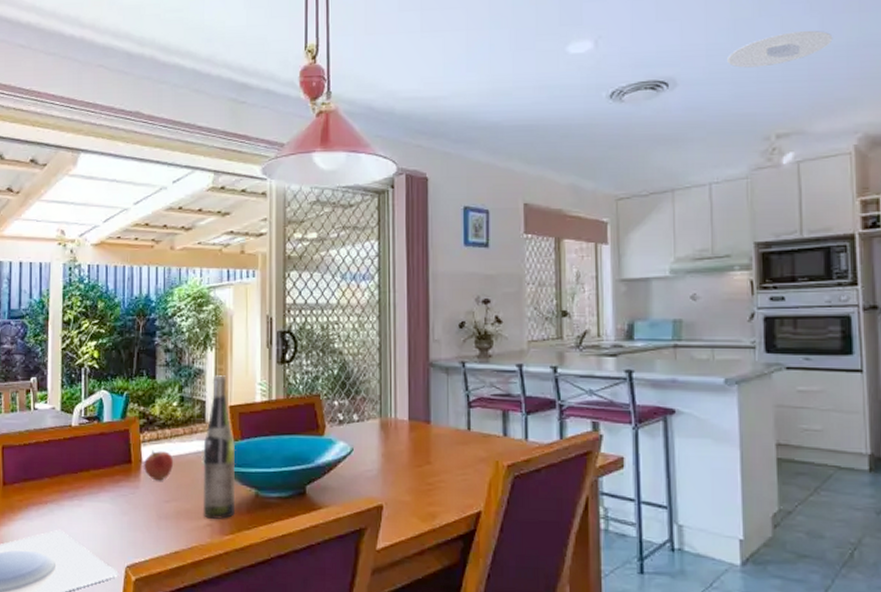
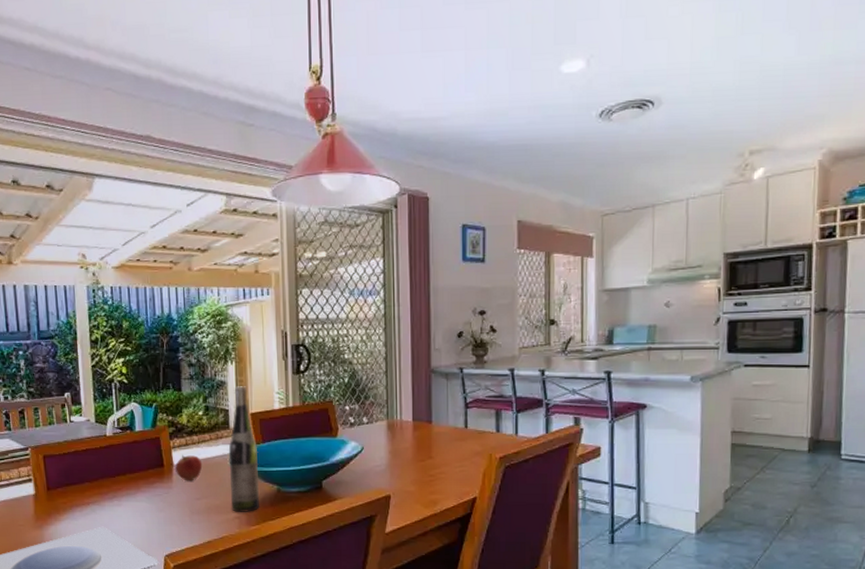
recessed light: present [727,31,833,68] -> none [710,49,808,86]

